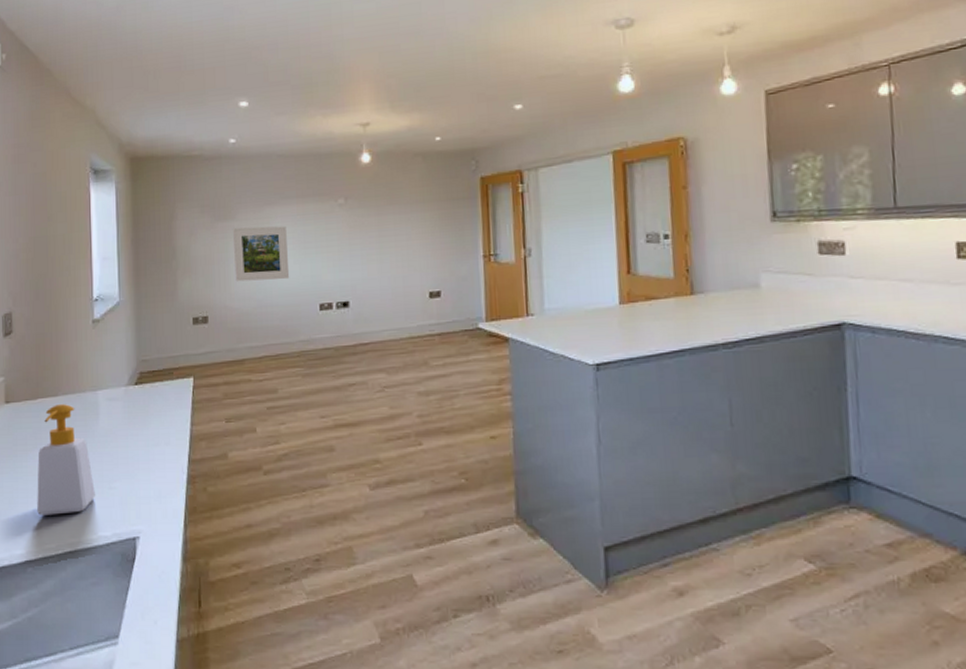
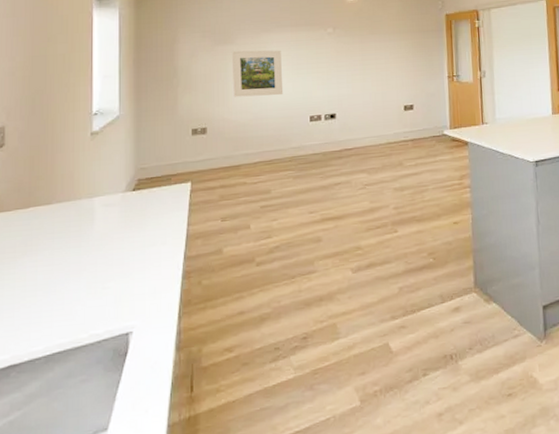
soap bottle: present [37,404,95,515] -> none [24,211,88,320]

